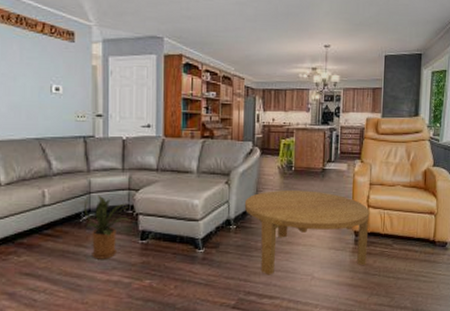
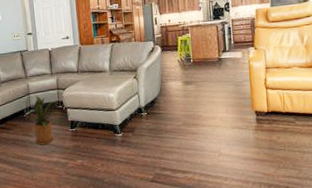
coffee table: present [244,190,370,275] -> none [151,78,270,153]

